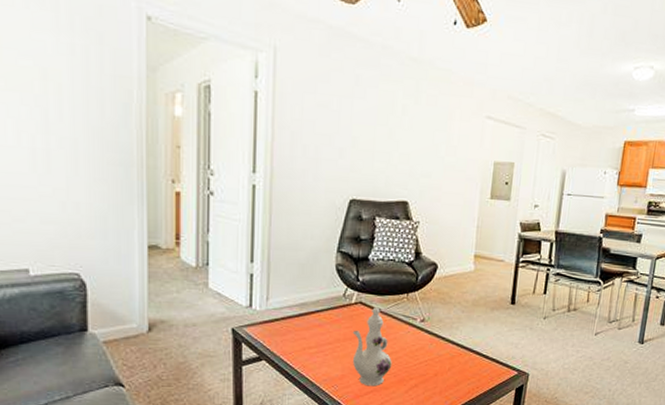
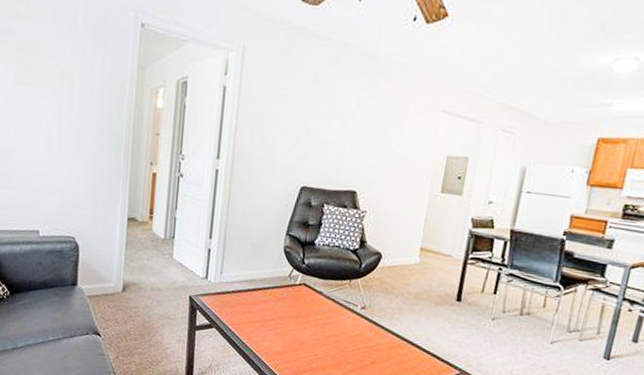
ewer: present [352,307,392,387] -> none [293,290,331,366]

